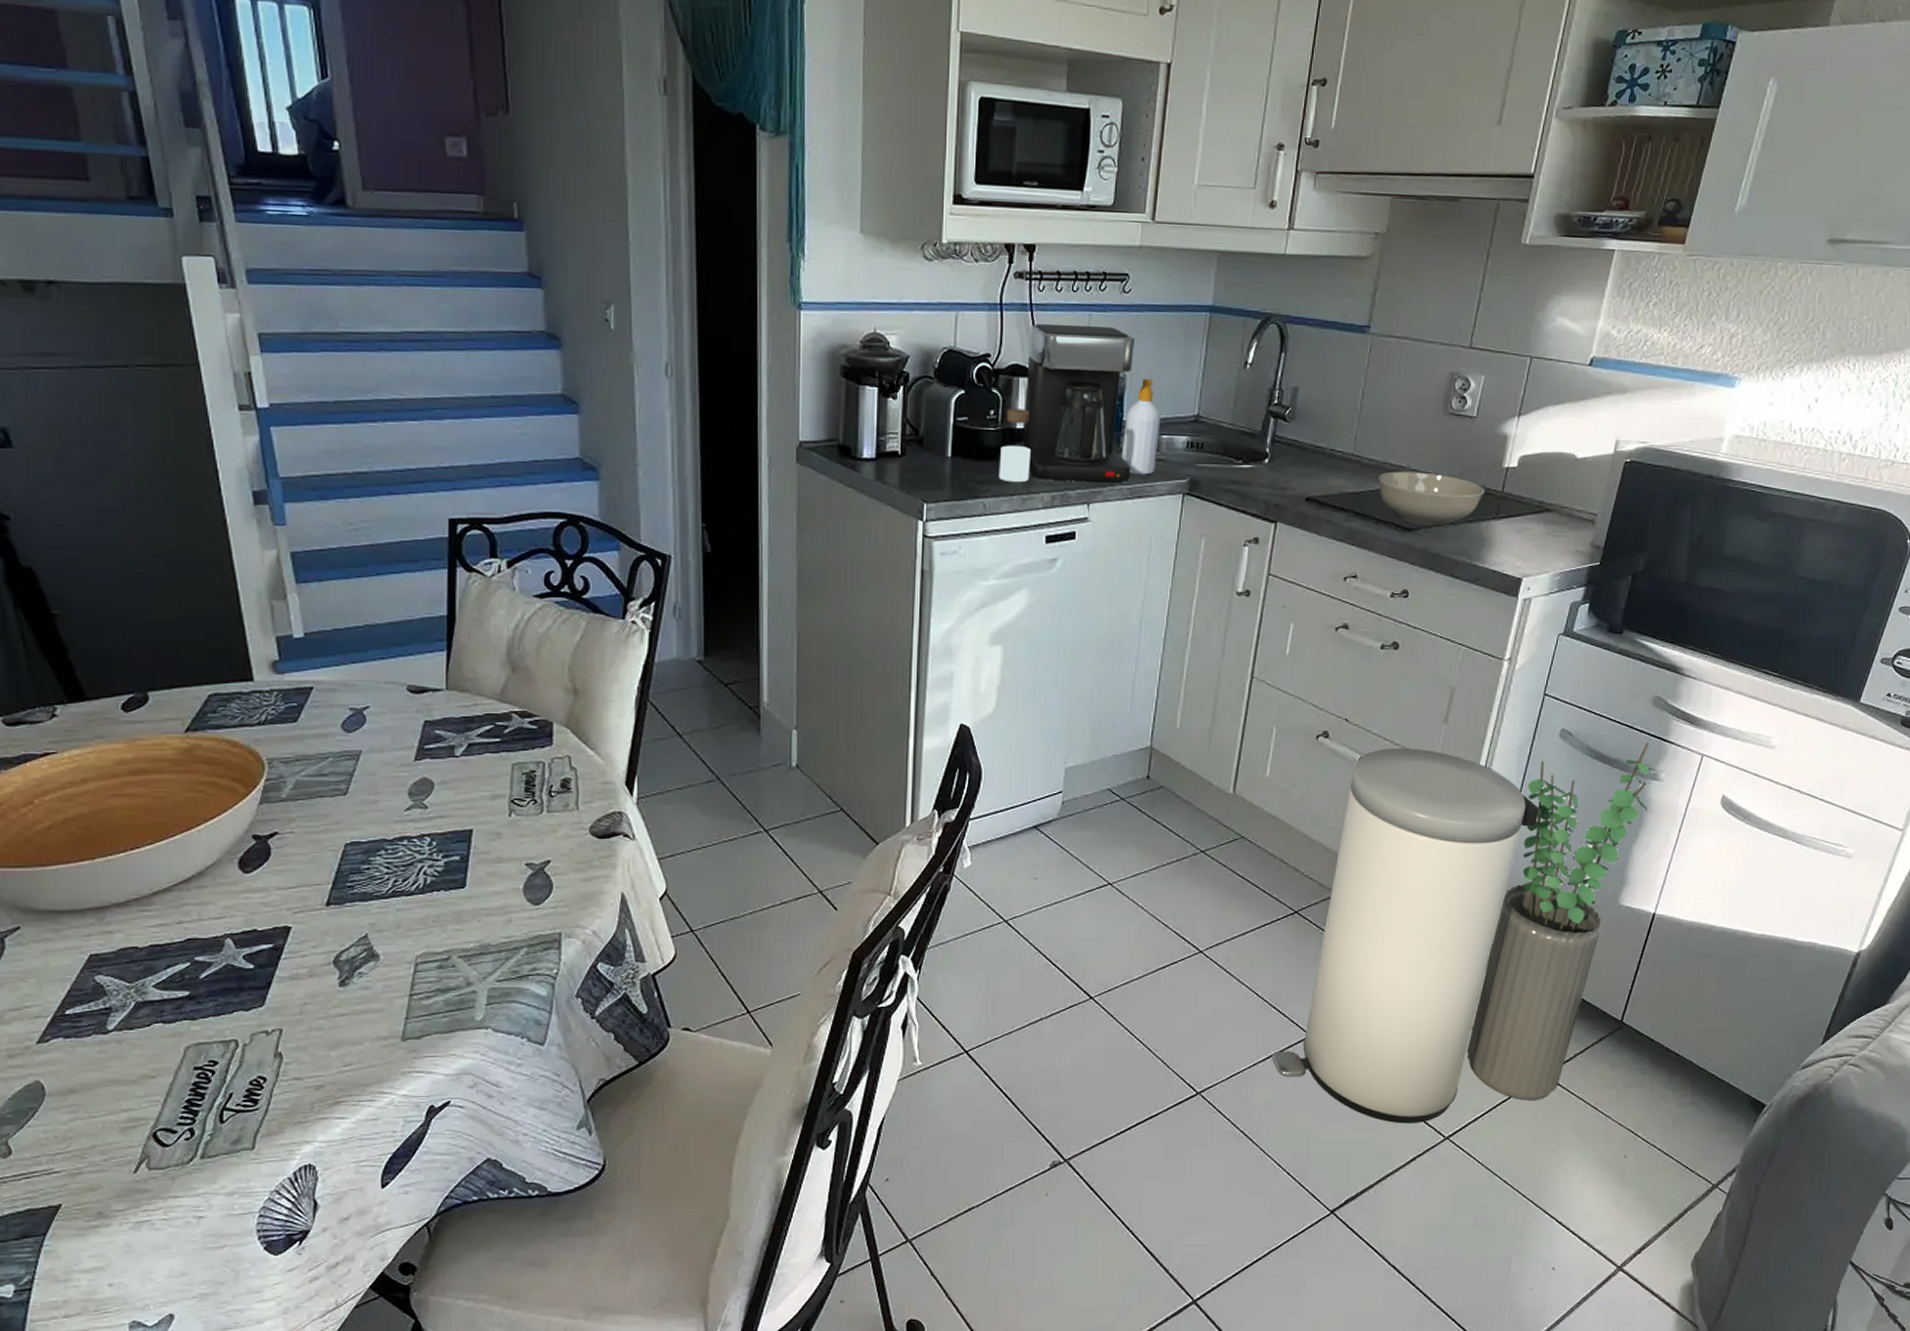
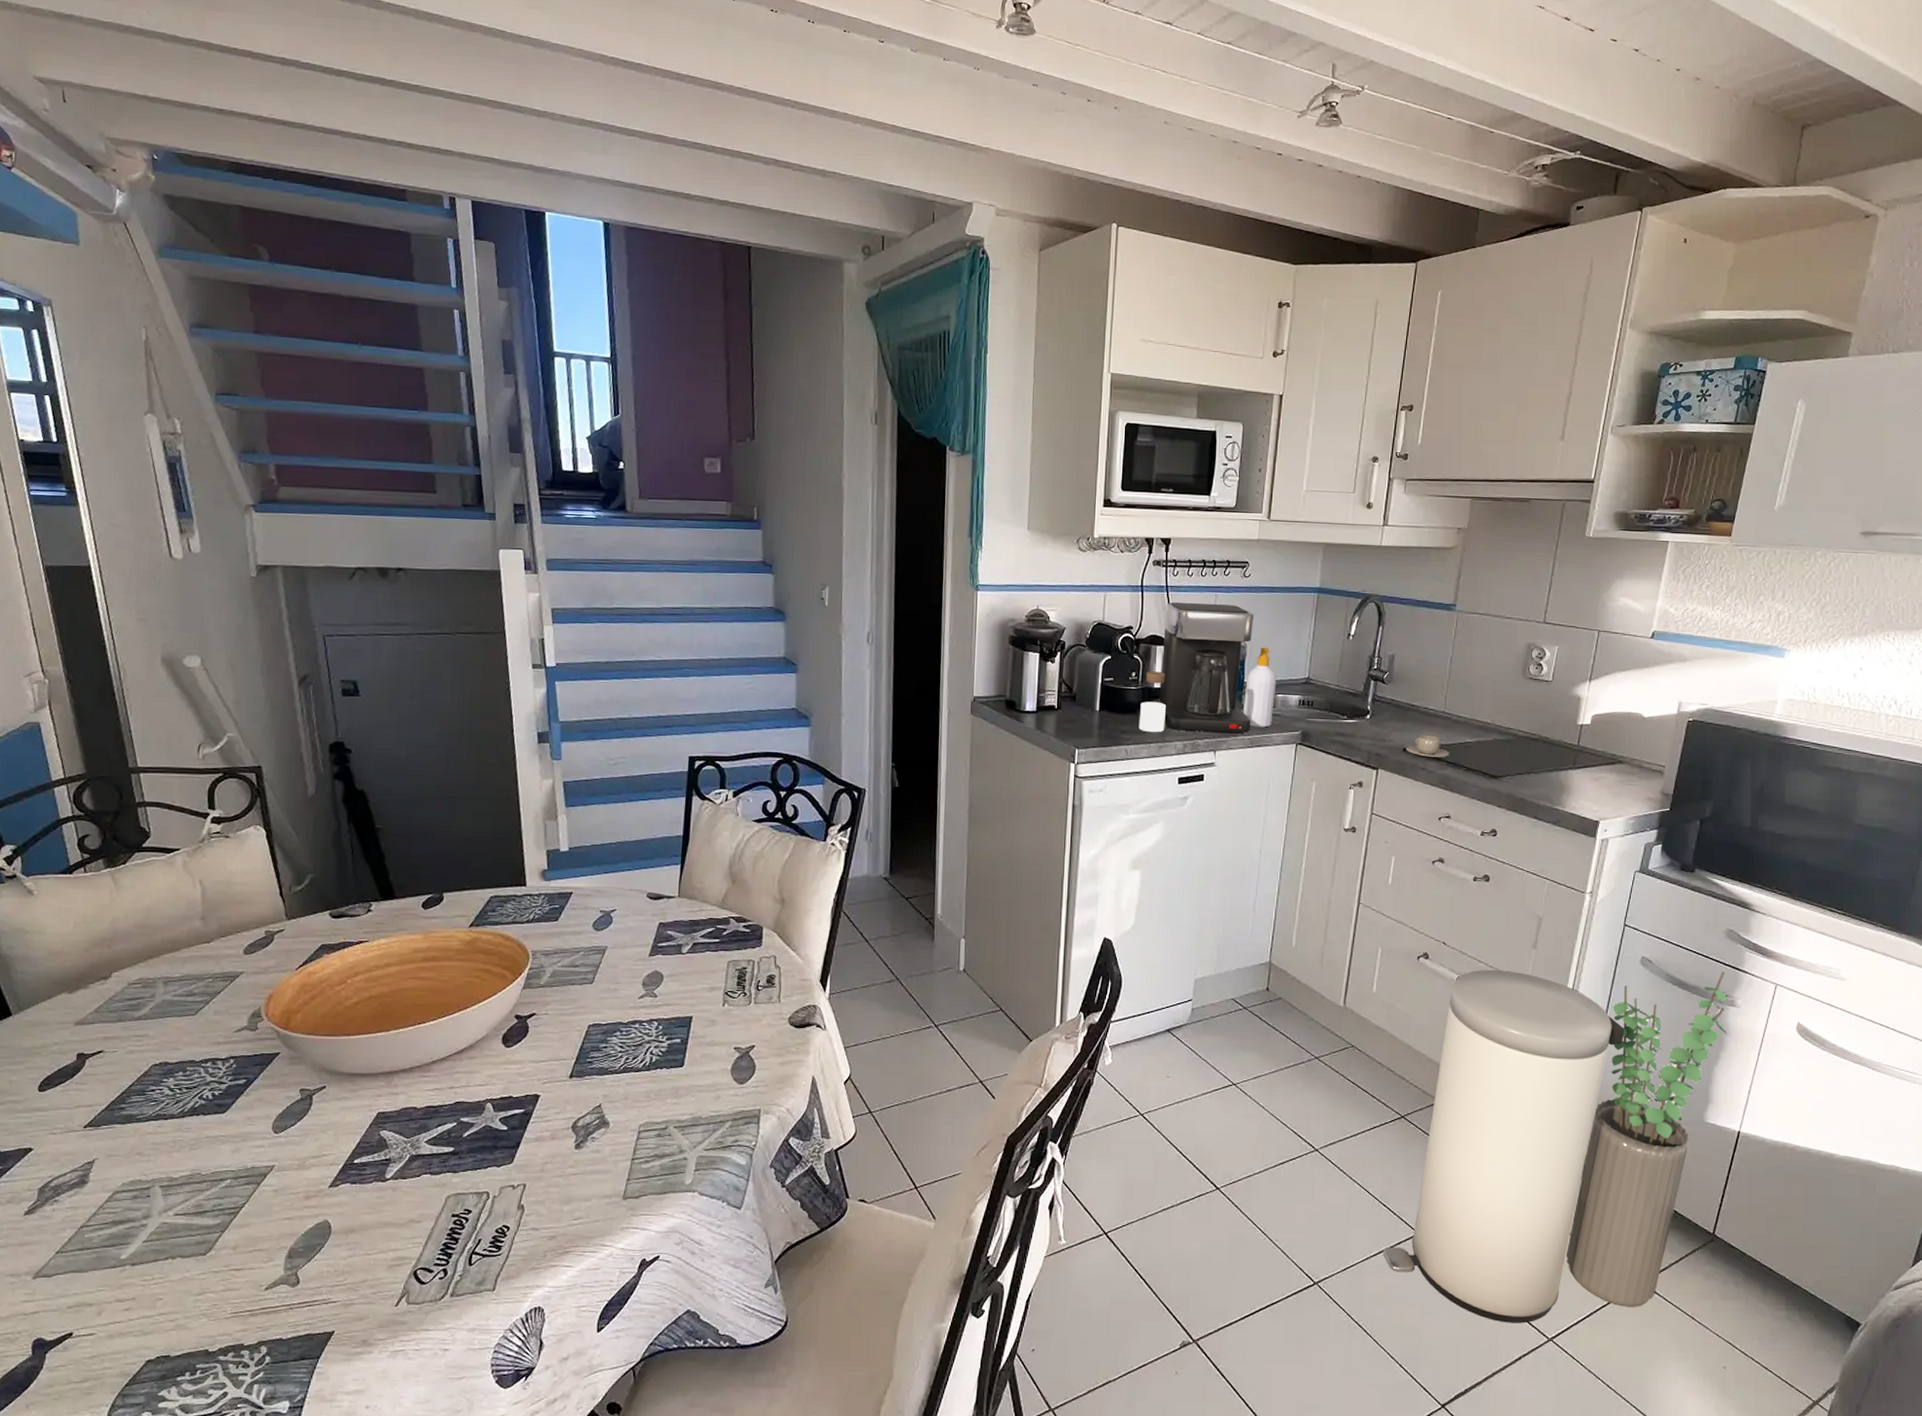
teacup: none [1308,482,1358,509] -> present [1405,735,1449,758]
bowl: present [1378,471,1485,527] -> none [1467,726,1562,775]

